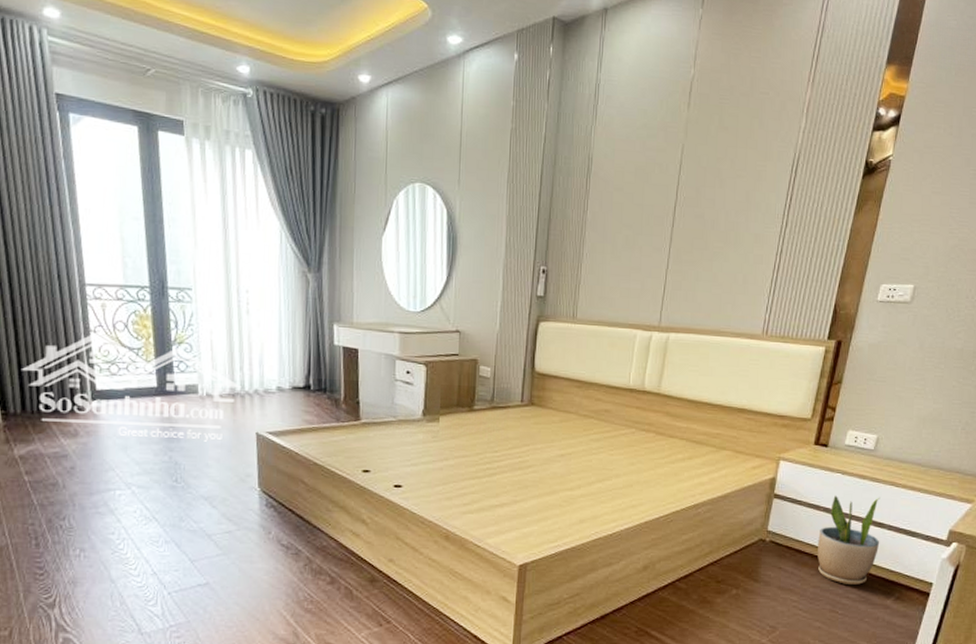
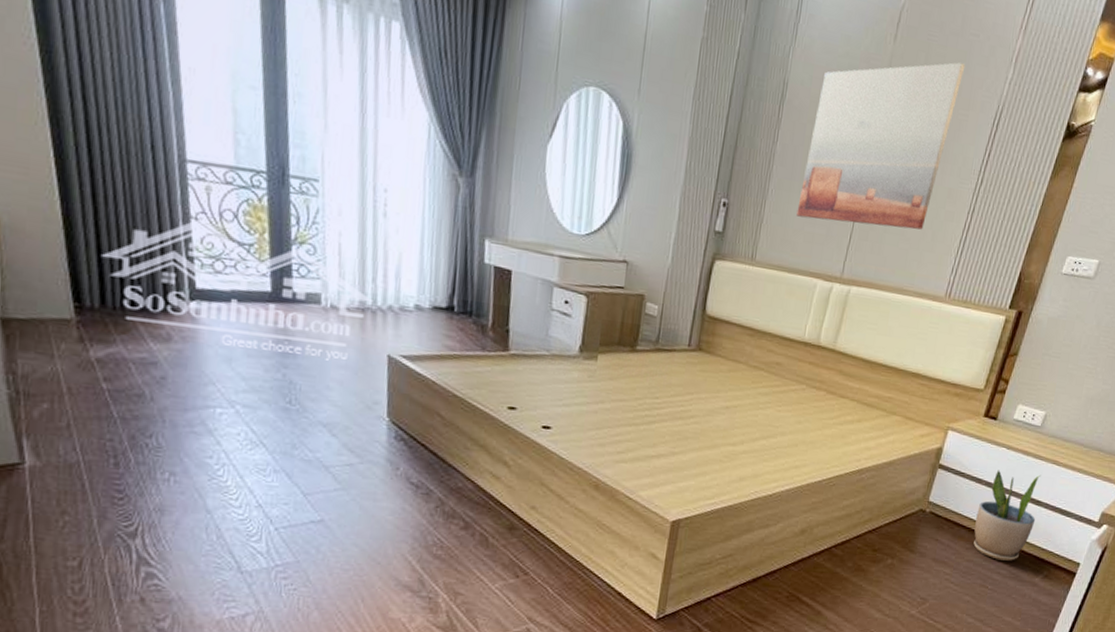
wall art: none [611,119,759,276] -> present [796,62,966,230]

